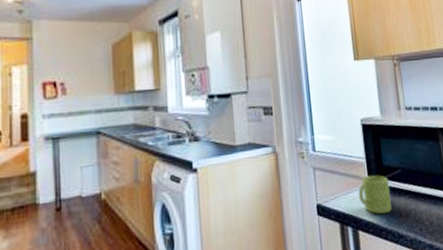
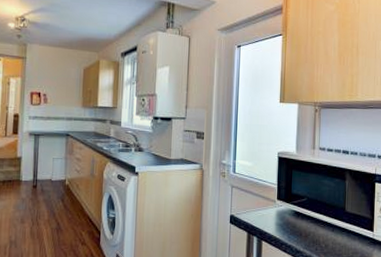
mug: present [358,175,392,214] -> none [266,199,294,232]

